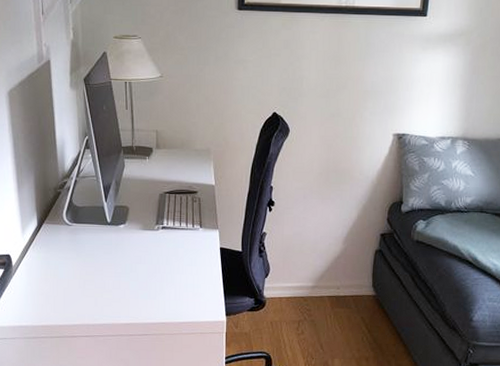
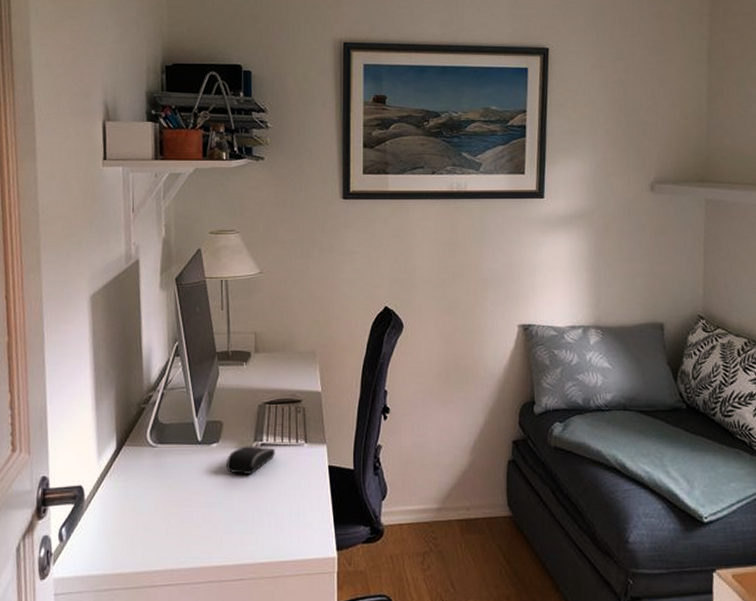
computer mouse: none [132,228,174,252] -> present [226,446,275,474]

